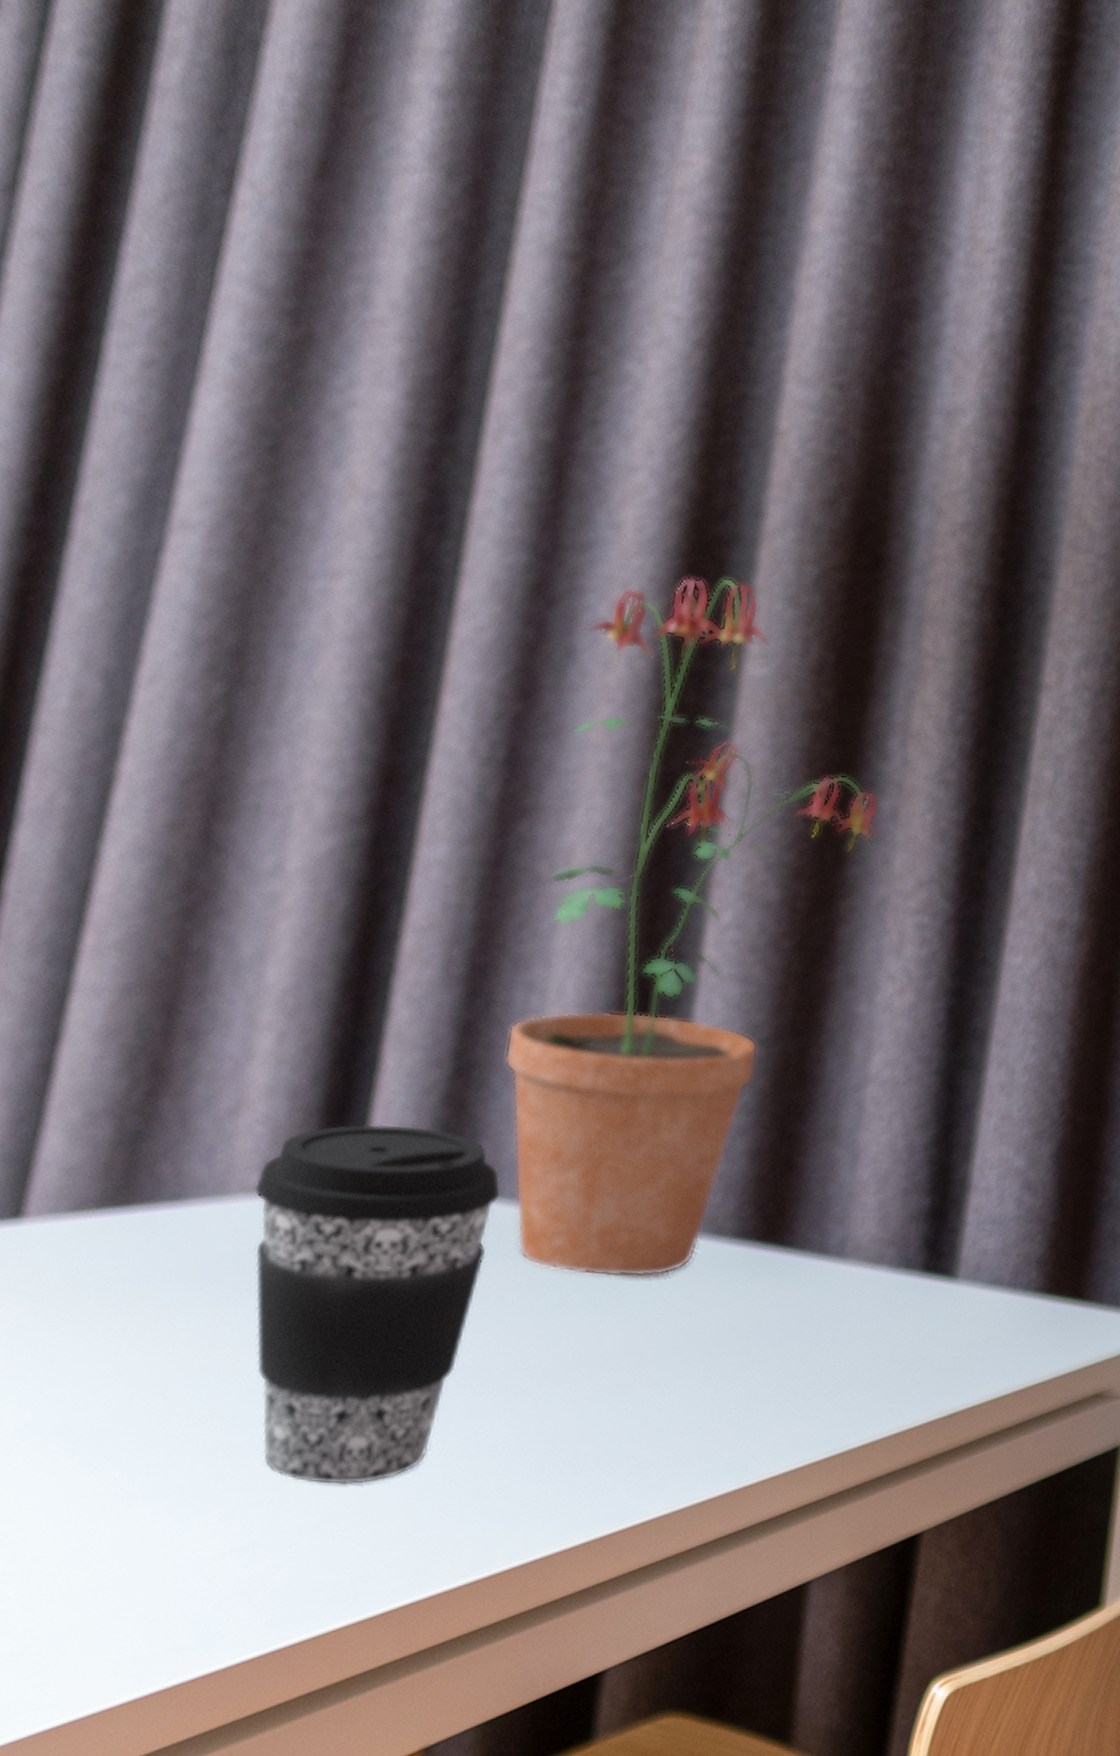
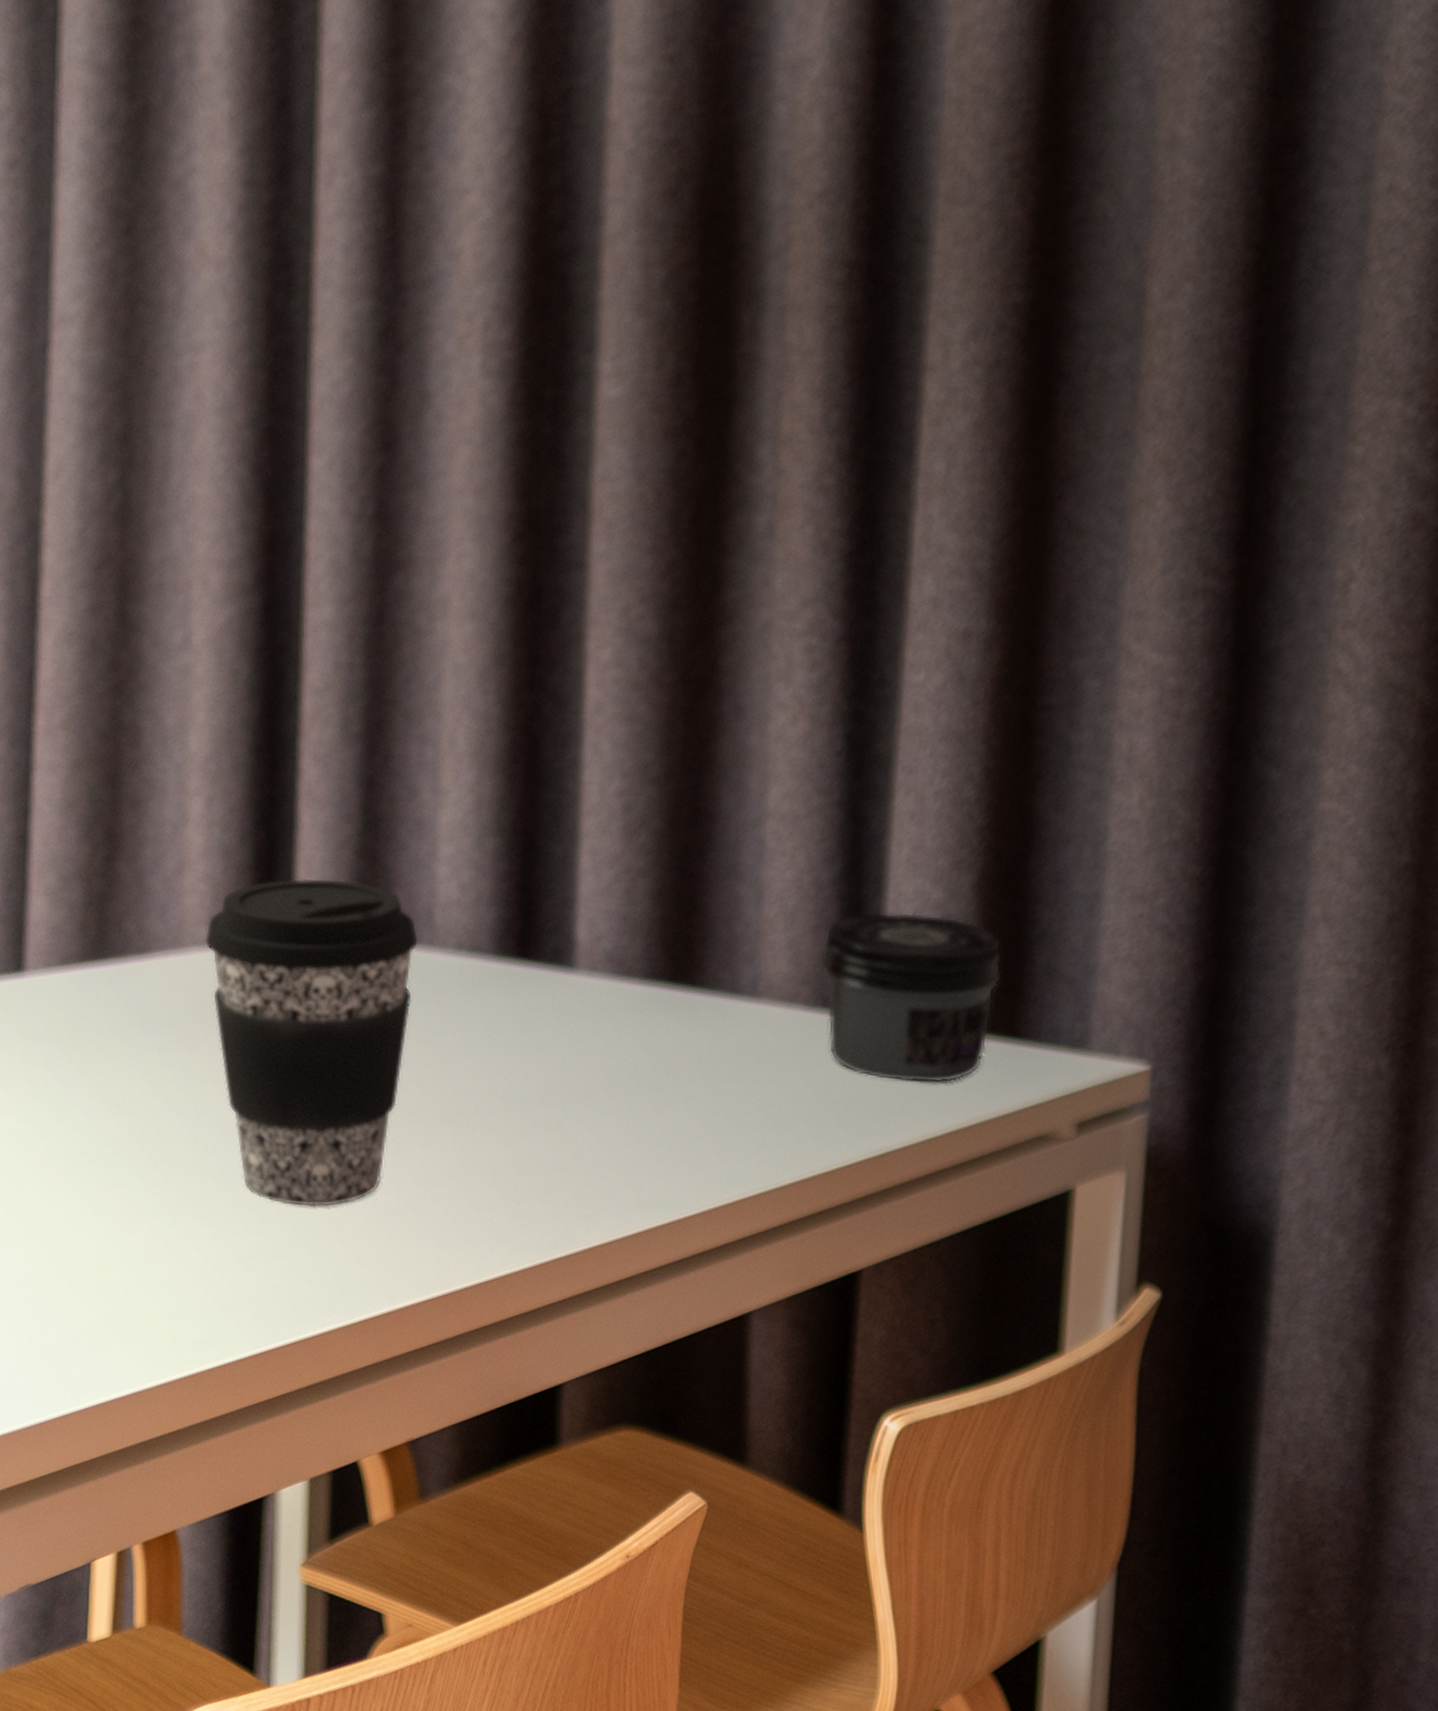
potted plant: present [504,577,881,1278] -> none [408,294,758,1019]
jar: none [907,1177,1074,1344] -> present [820,912,1003,1084]

